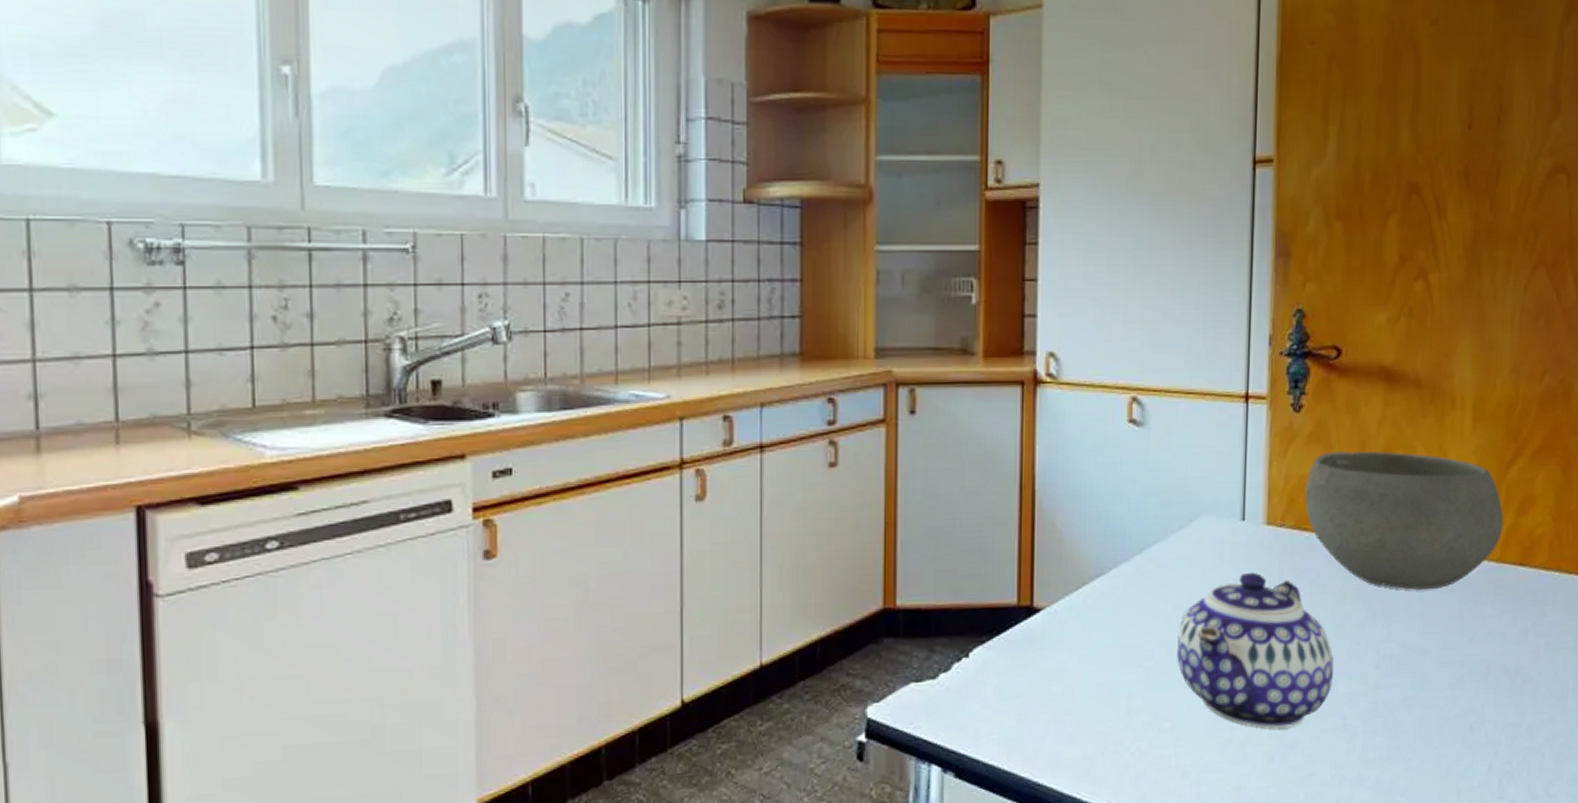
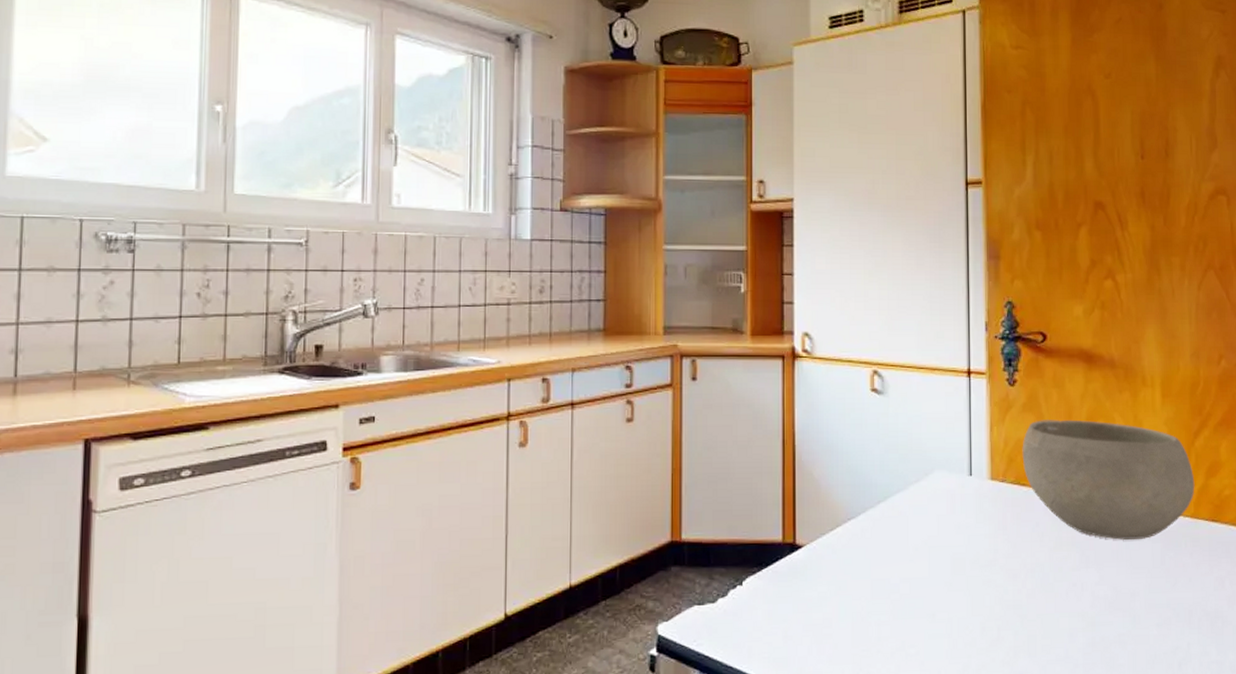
teapot: present [1177,572,1334,729] -> none [919,520,1056,658]

